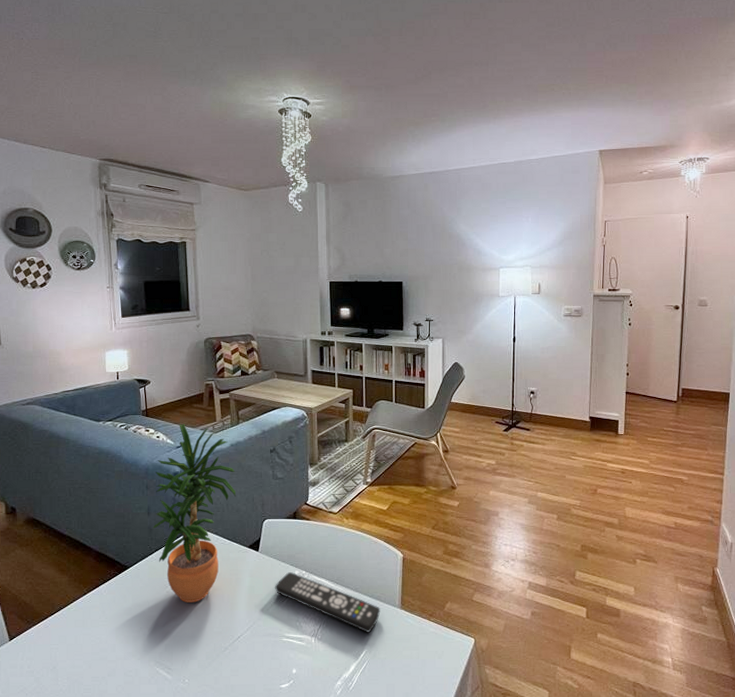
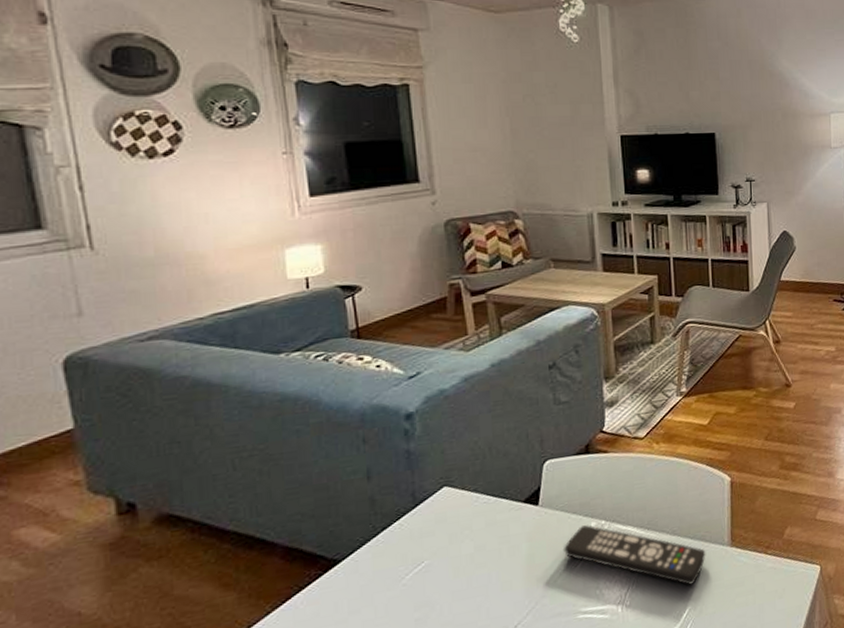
potted plant: present [153,423,237,602] -> none [376,342,503,595]

